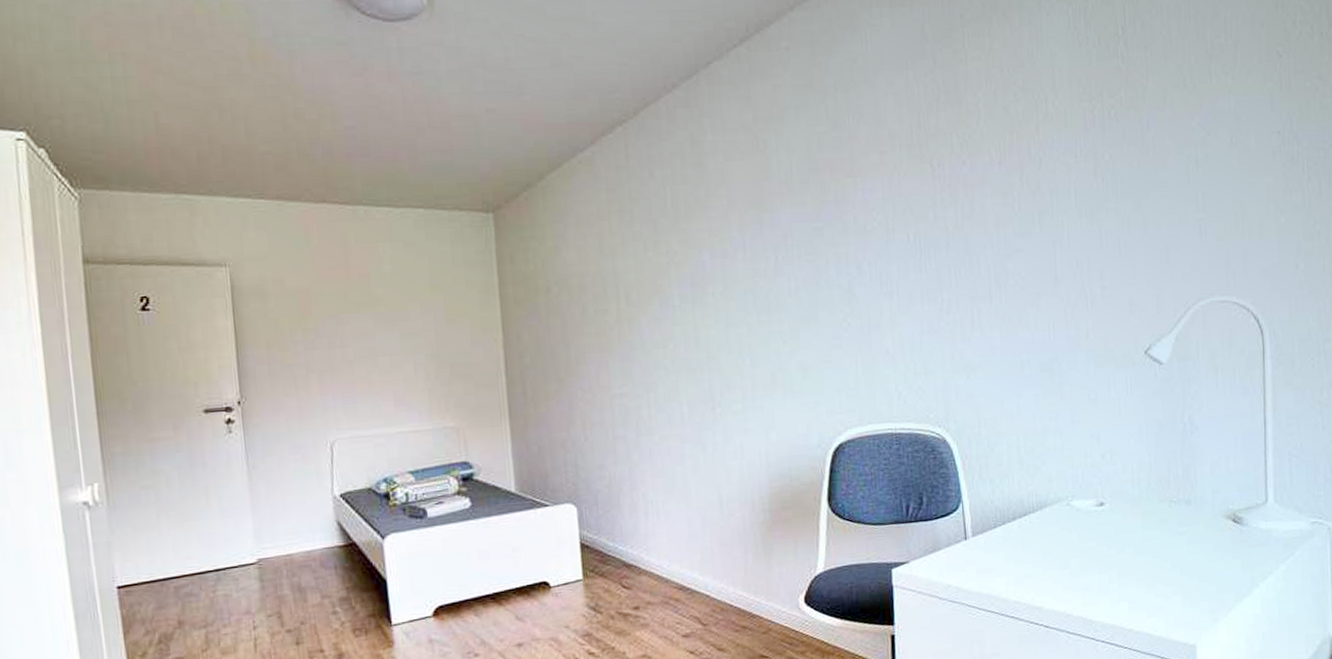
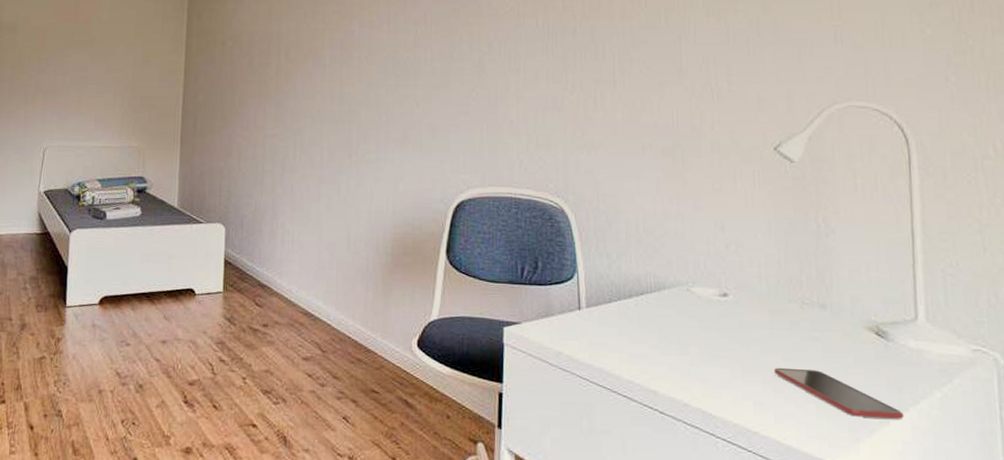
smartphone: none [1146,563,1255,600] -> present [774,367,904,419]

